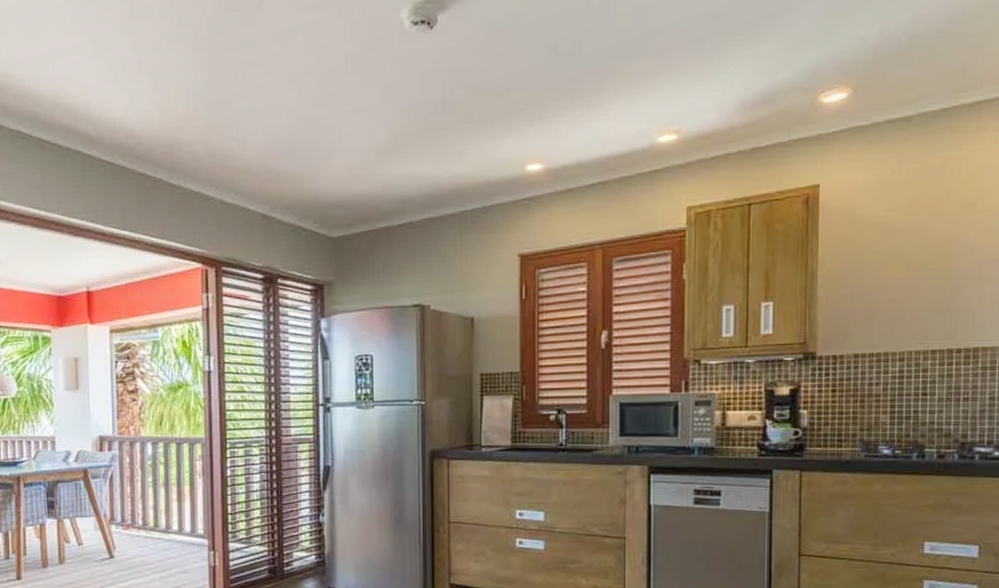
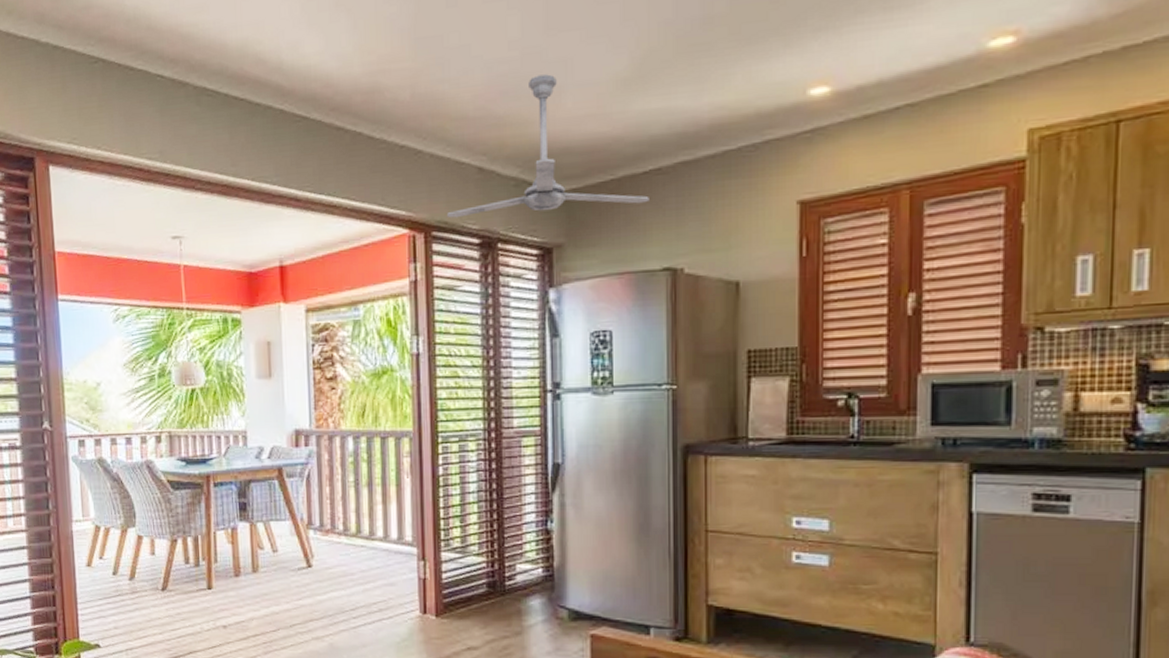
ceiling fan: none [235,140,403,256] -> present [447,74,649,219]

